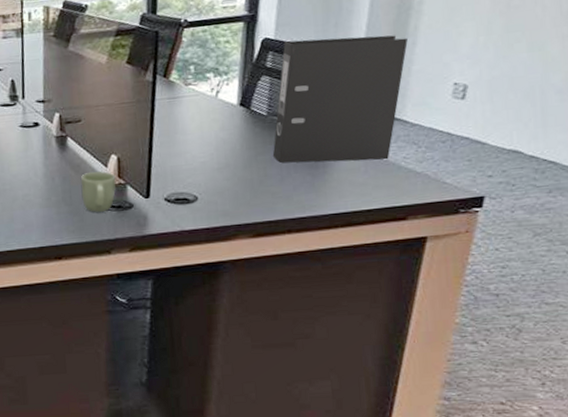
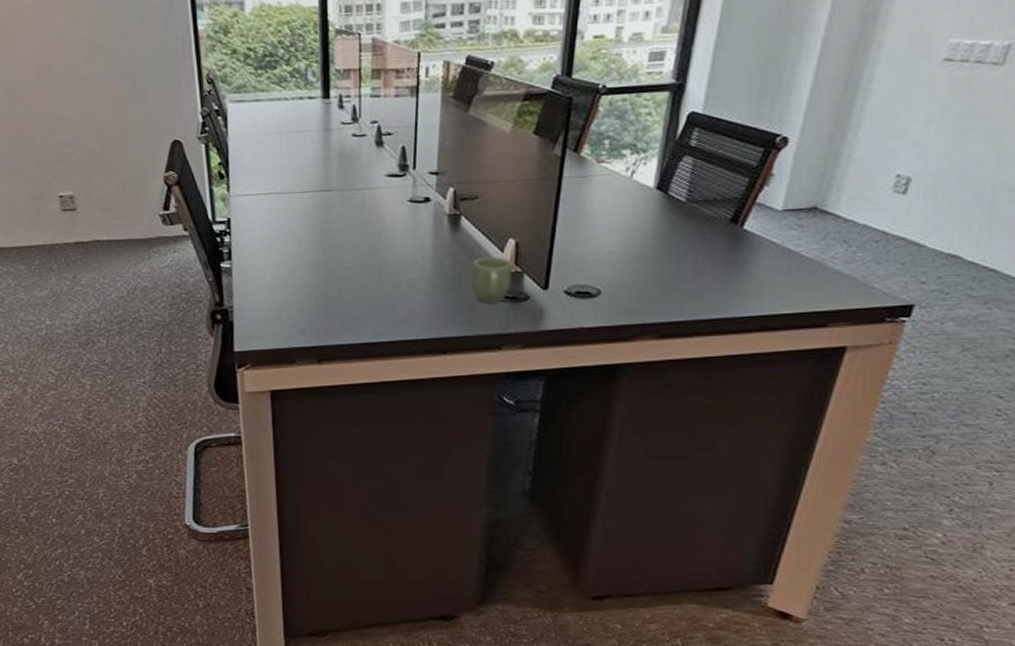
binder: present [272,35,408,163] -> none [687,115,851,259]

